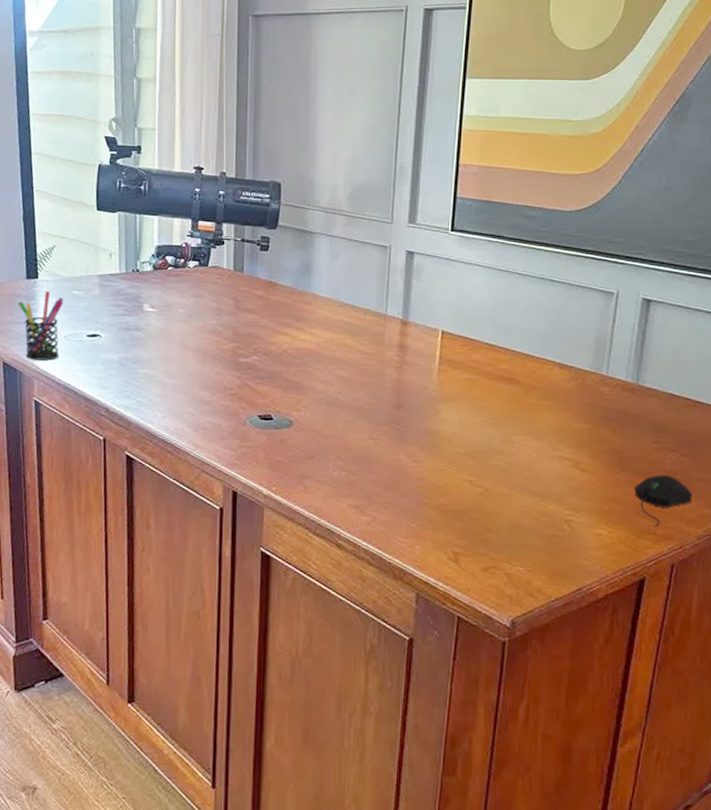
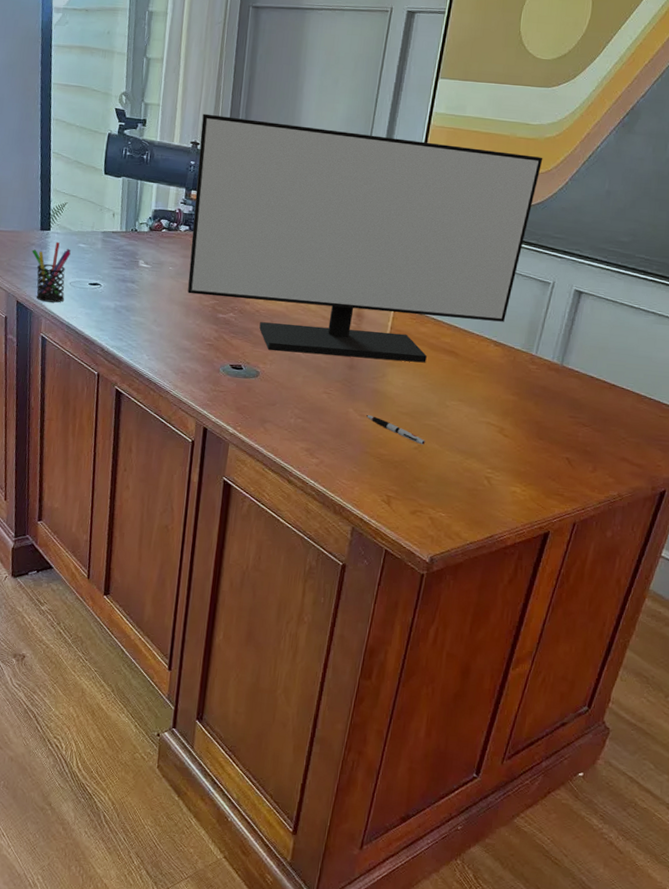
monitor: none [202,135,591,396] -> present [187,113,543,363]
pen: none [421,460,491,489] -> present [366,415,425,445]
computer mouse: present [634,474,692,526] -> none [548,445,599,489]

